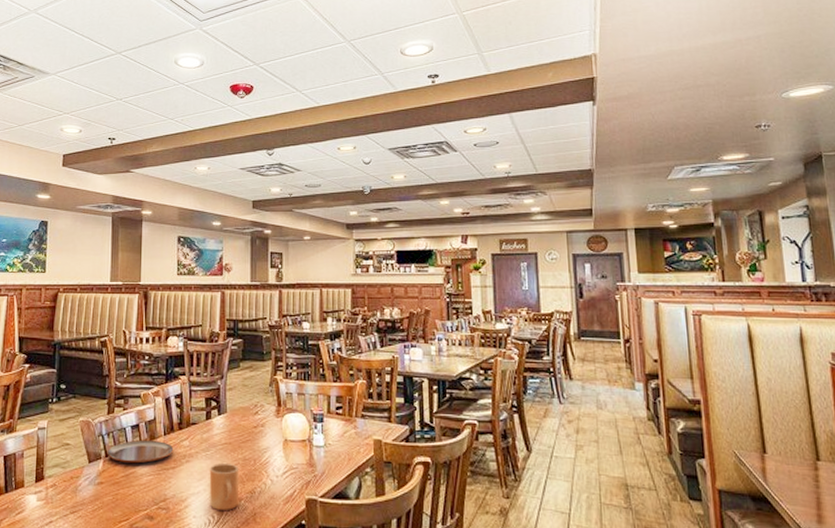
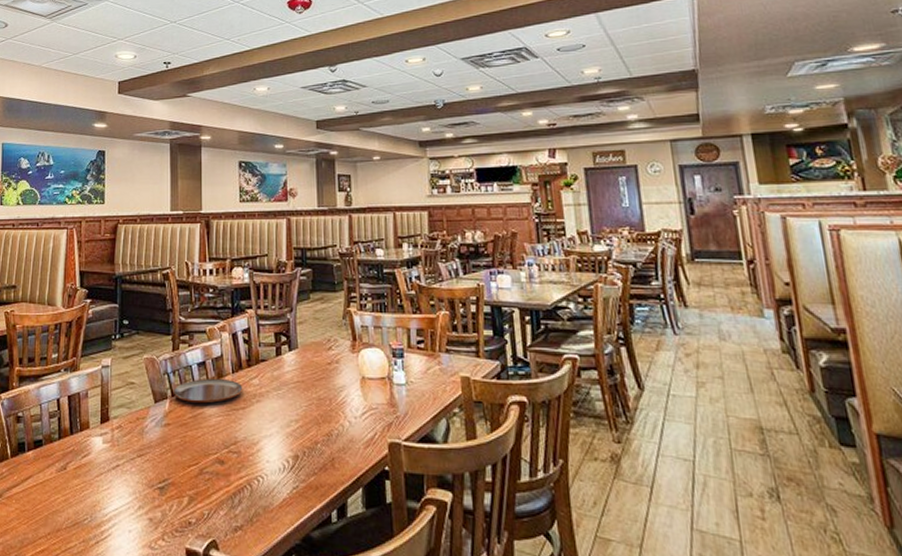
cup: present [209,462,240,511] -> none [281,402,316,456]

